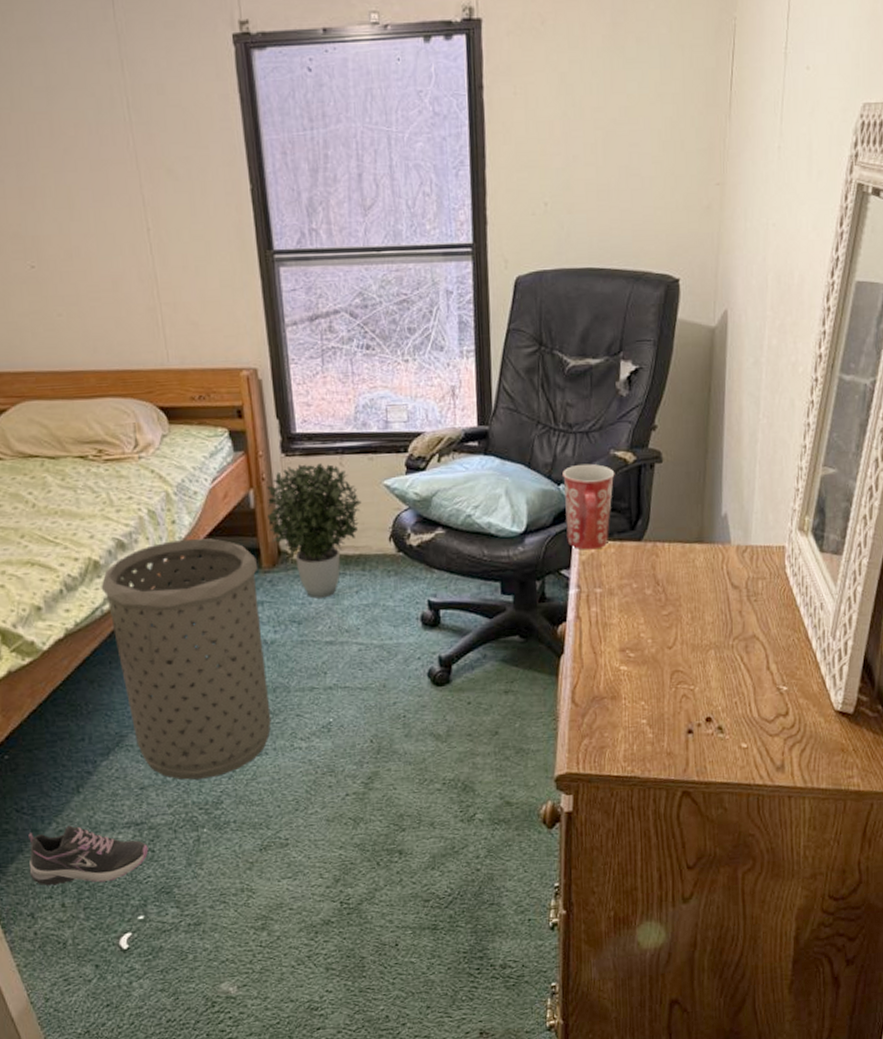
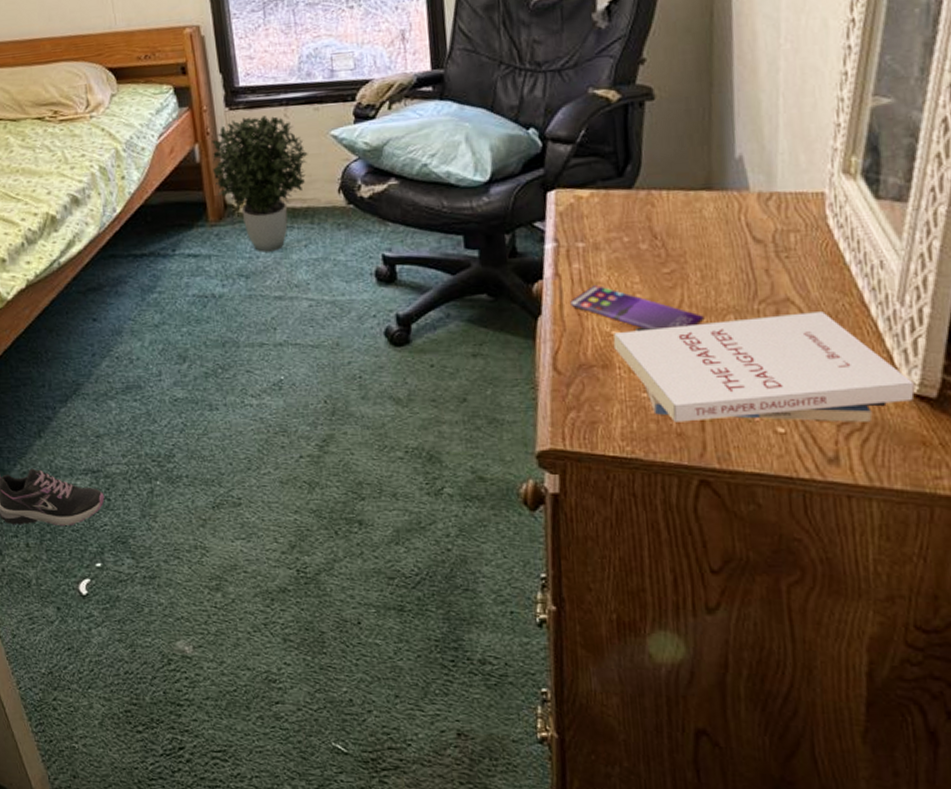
laundry basket: present [101,538,271,780] -> none [57,193,221,431]
mug: present [562,463,615,550] -> none [531,104,596,200]
smartphone: none [588,625,692,665] -> present [570,284,705,330]
books: none [621,646,839,744] -> present [613,312,915,422]

